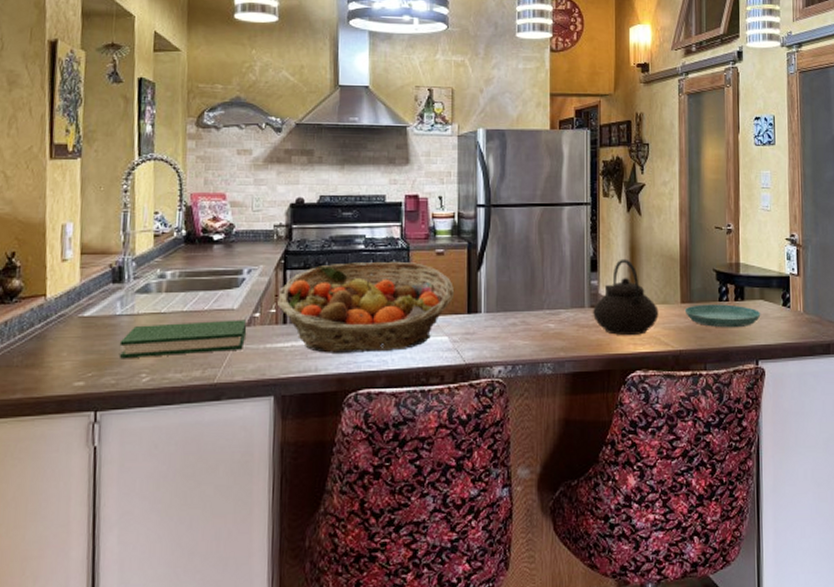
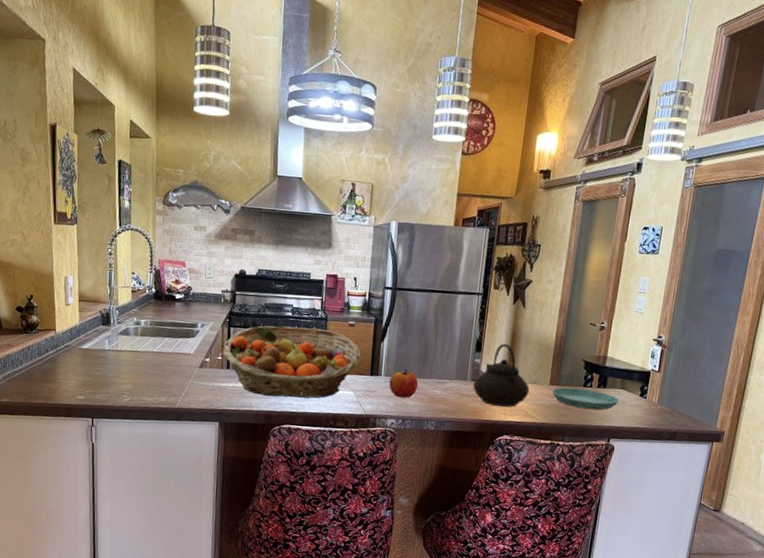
hardback book: present [119,319,247,359] -> none [108,359,200,385]
apple: none [492,301,527,338] -> present [389,369,419,398]

